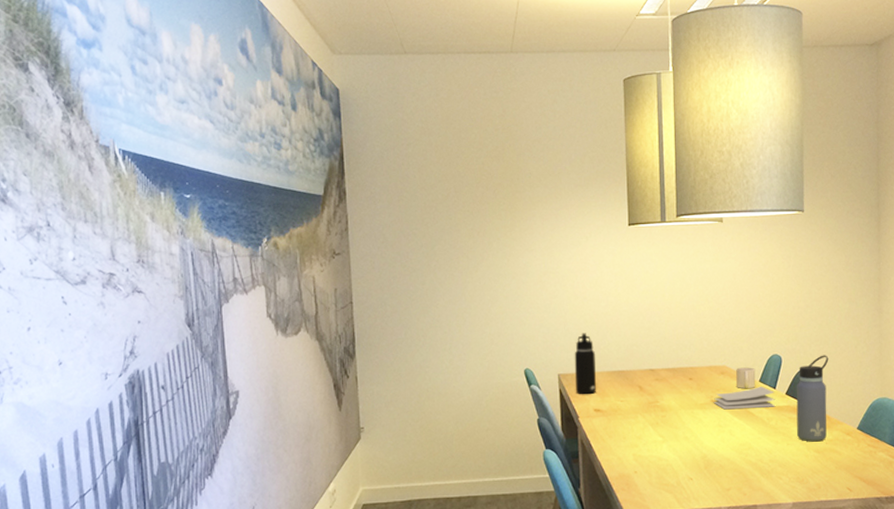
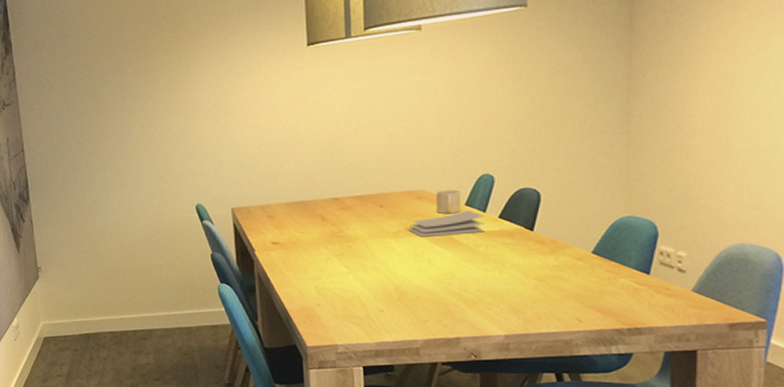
water bottle: present [574,333,597,394] -> none [248,164,274,227]
water bottle: present [796,355,829,442] -> none [512,171,556,269]

